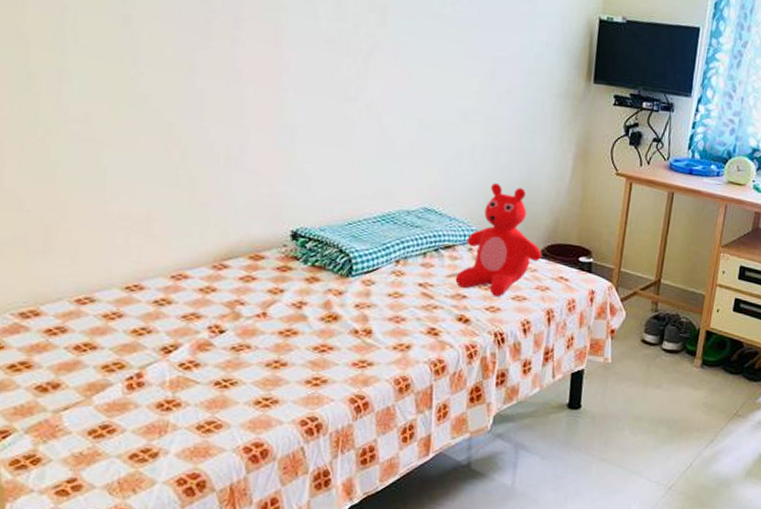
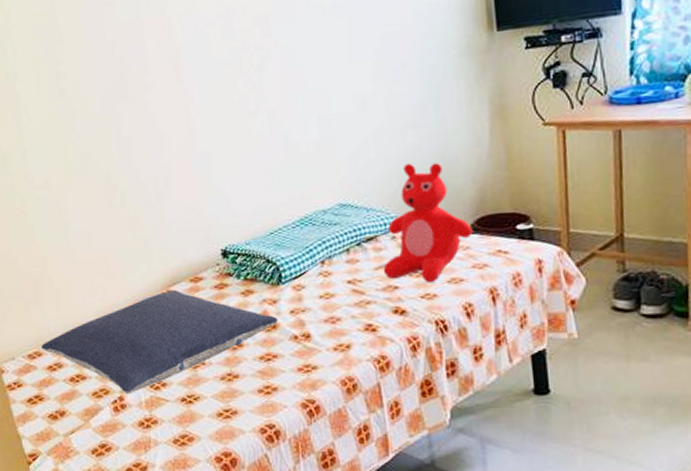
pillow: none [41,264,342,372] -> present [41,290,279,395]

